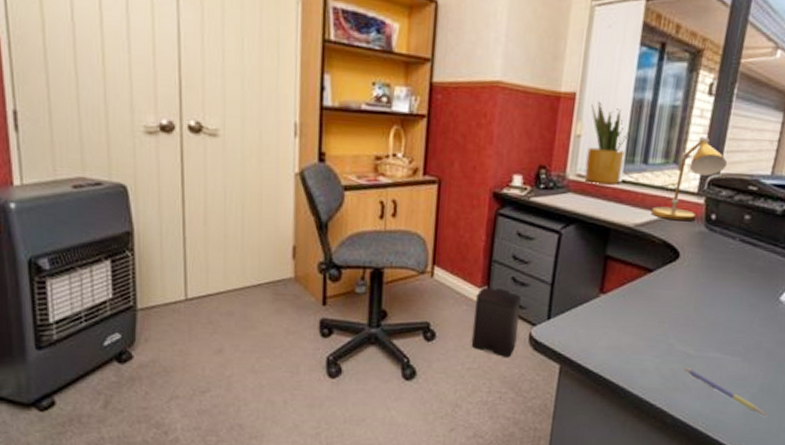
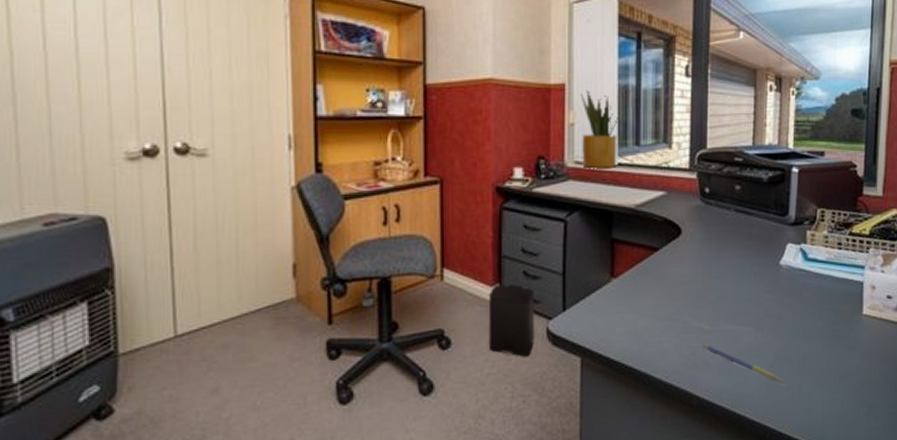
desk lamp: present [651,136,728,222] -> none [649,115,713,198]

